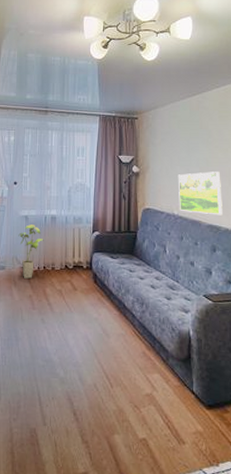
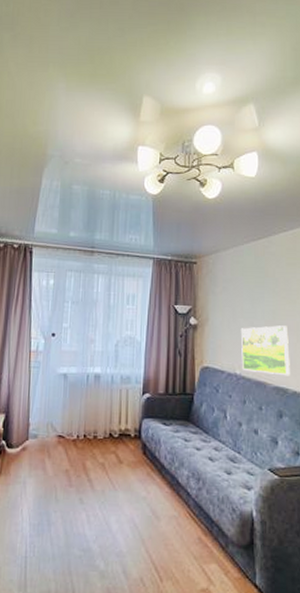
house plant: present [18,224,44,279] -> none [55,384,85,450]

